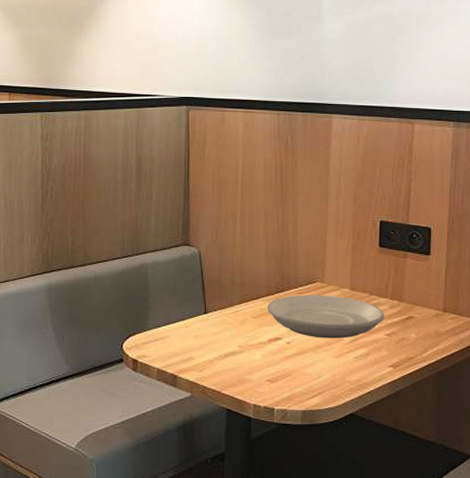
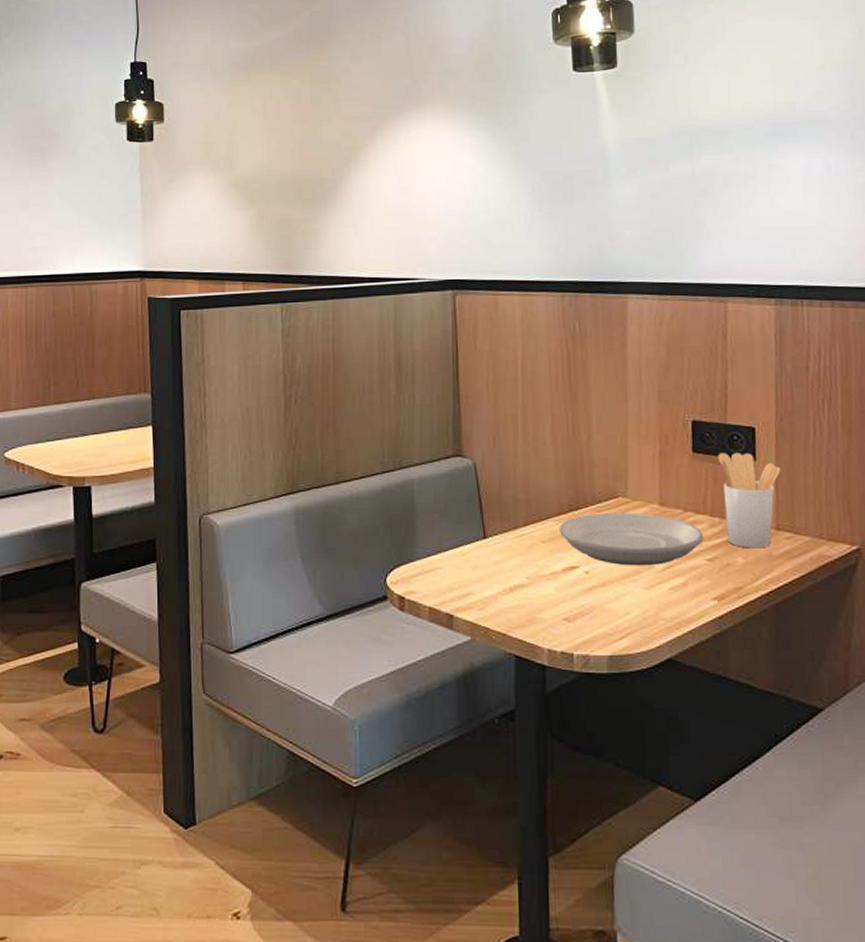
utensil holder: none [399,248,450,327] -> present [717,453,781,549]

